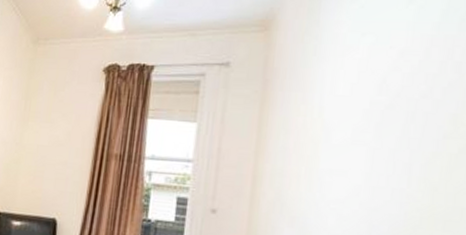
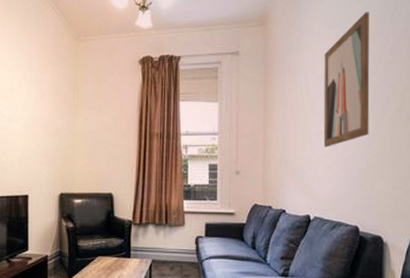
wall art: none [339,15,425,191] -> present [323,12,370,147]

